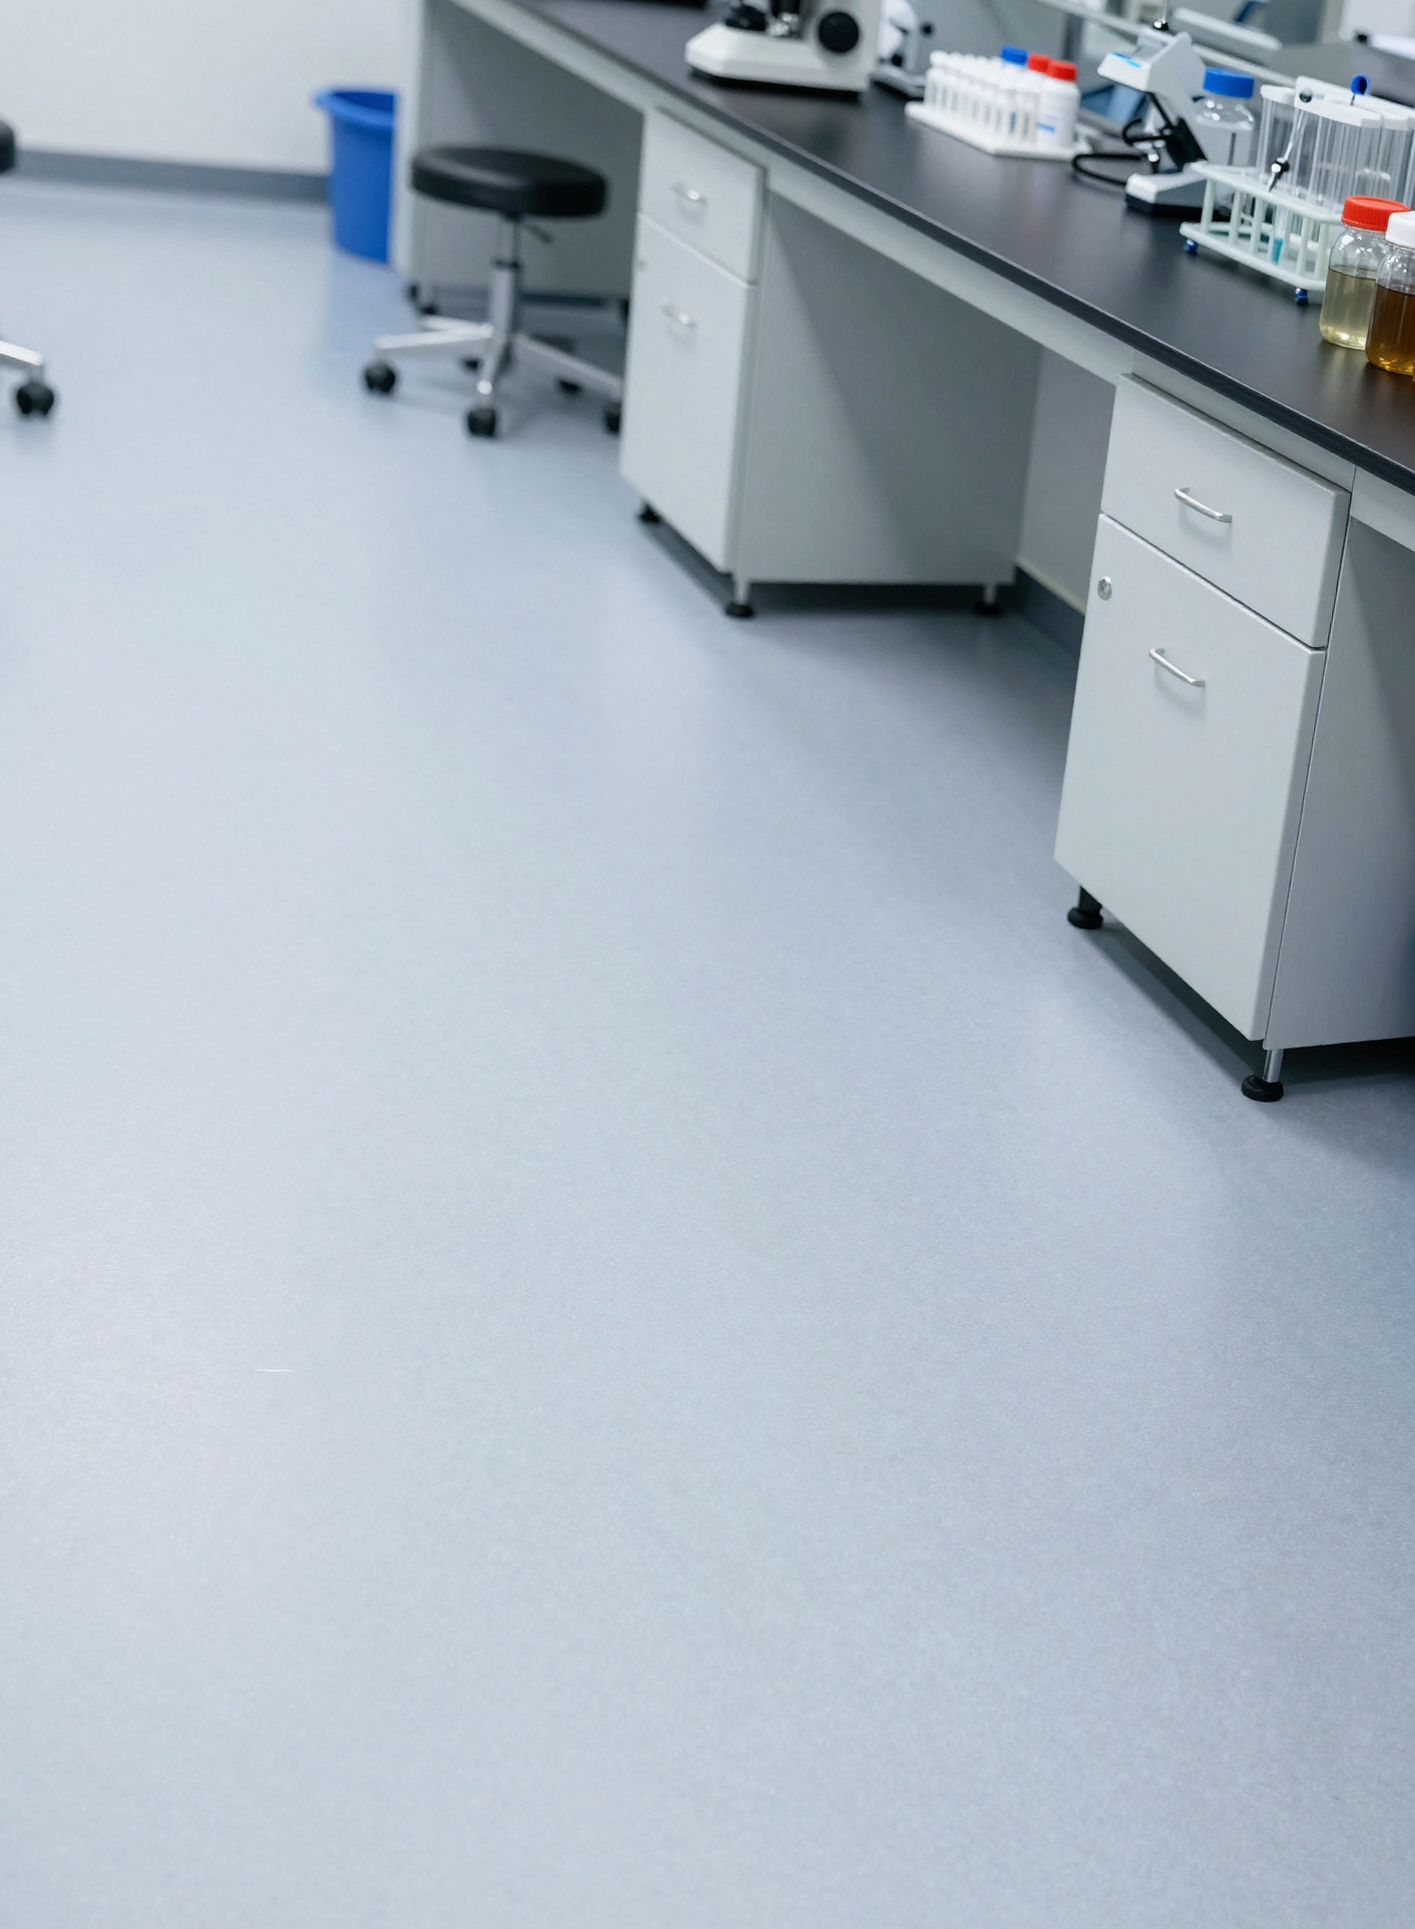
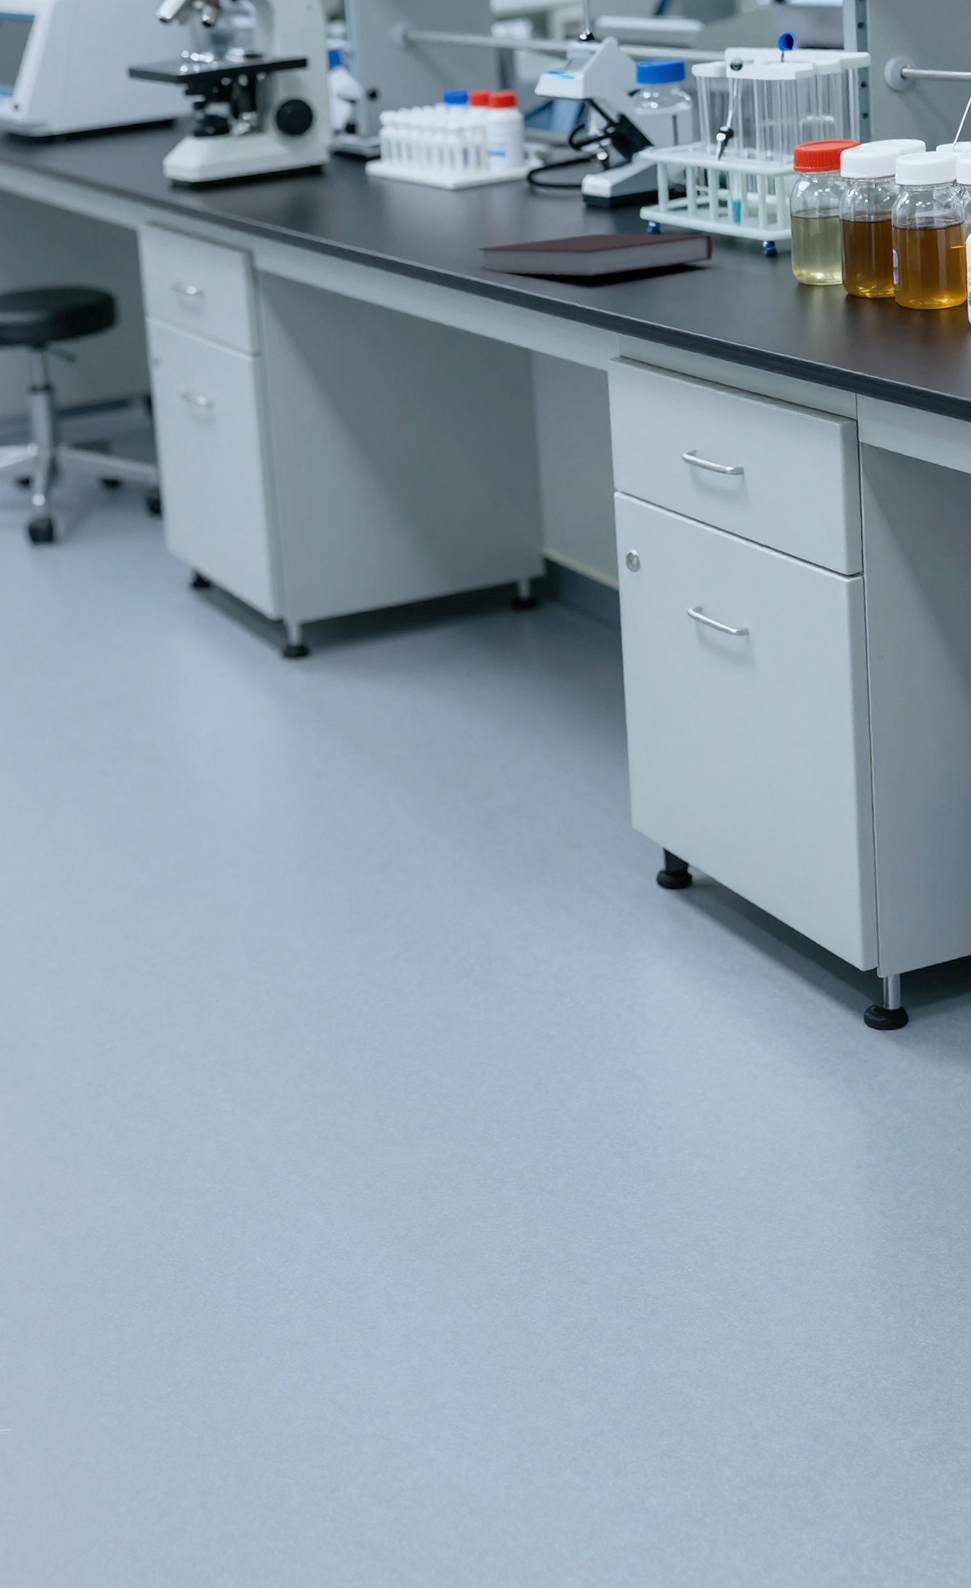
notebook: none [1007,224,1248,296] -> present [477,233,714,278]

